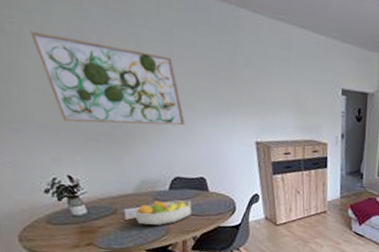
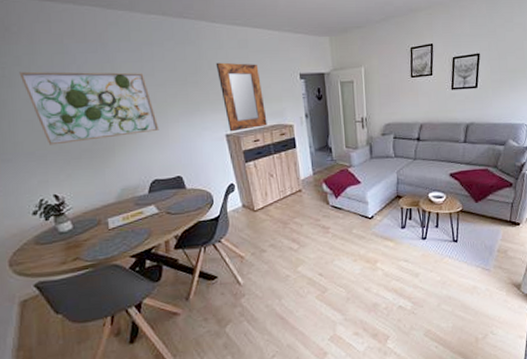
fruit bowl: present [134,200,192,225] -> none [117,201,171,231]
home mirror: none [253,60,301,140] -> present [216,62,267,132]

